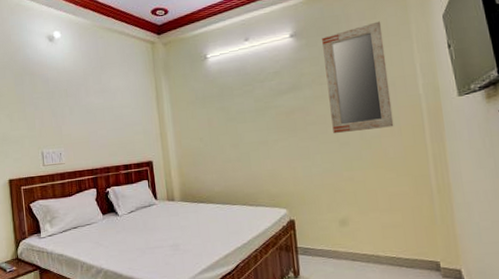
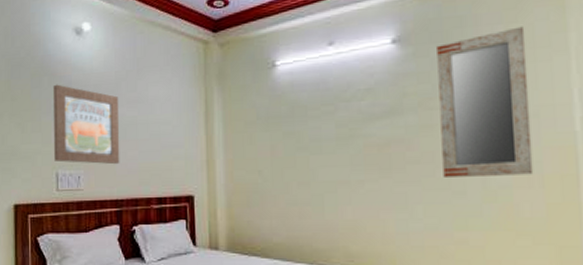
wall art: none [33,81,93,143] -> present [52,84,120,165]

